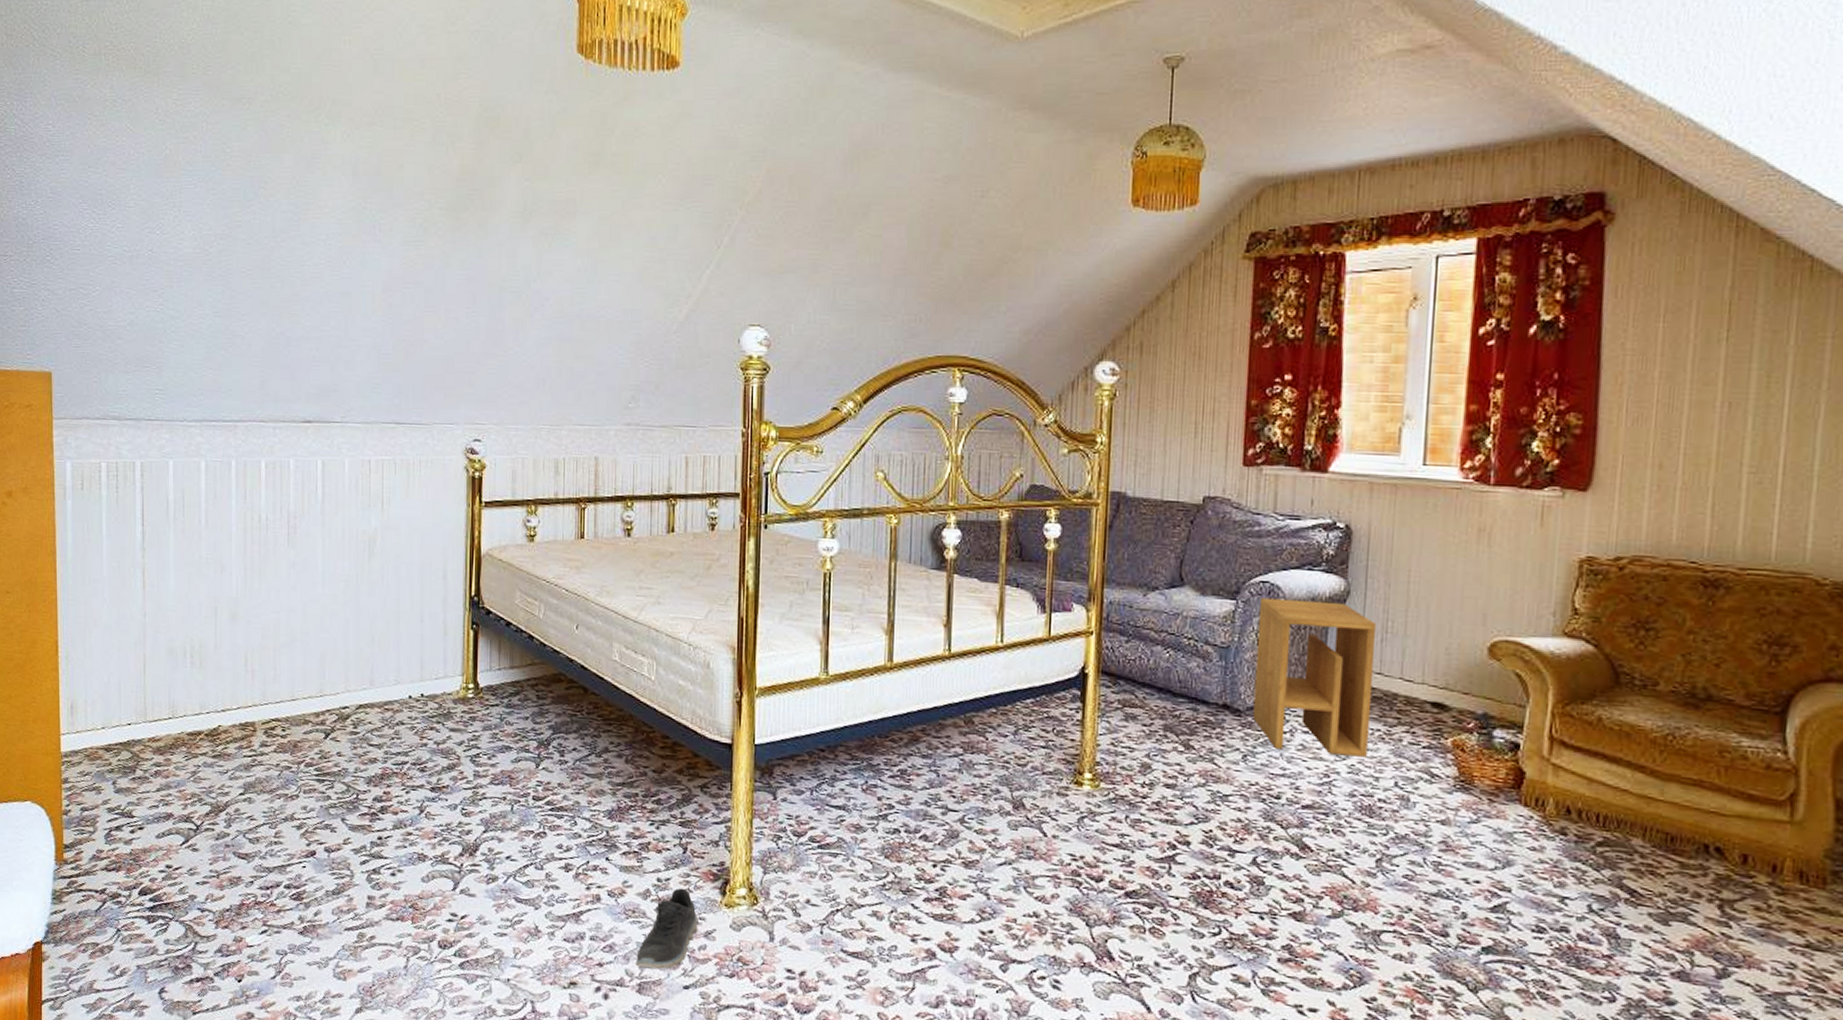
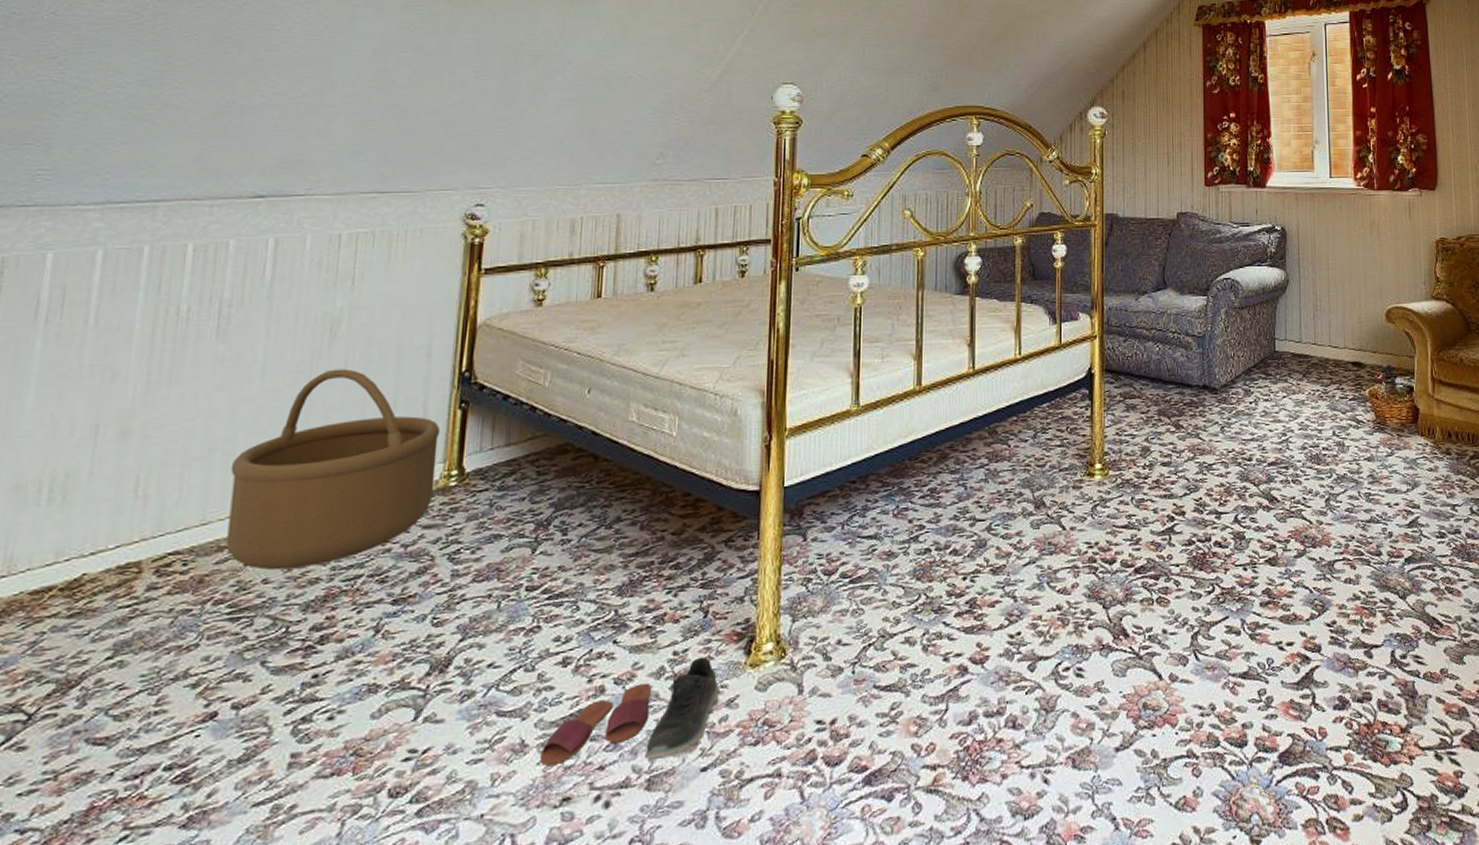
basket: none [307,581,458,748] -> present [226,369,441,571]
slippers: none [550,900,639,954] -> present [539,683,651,767]
side table: present [1253,597,1377,758] -> none [1224,289,1311,418]

